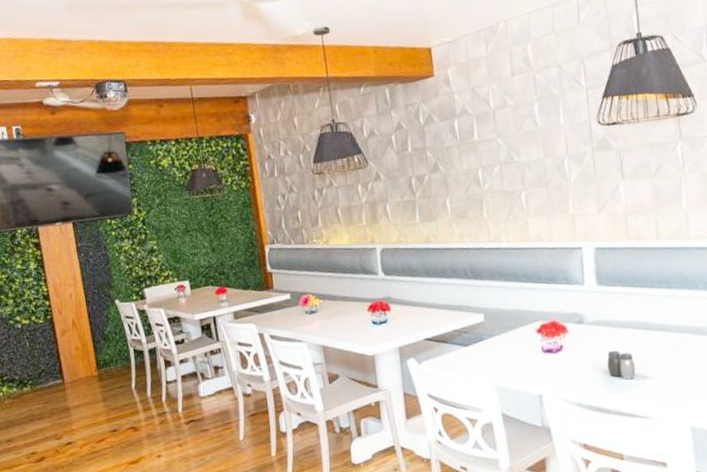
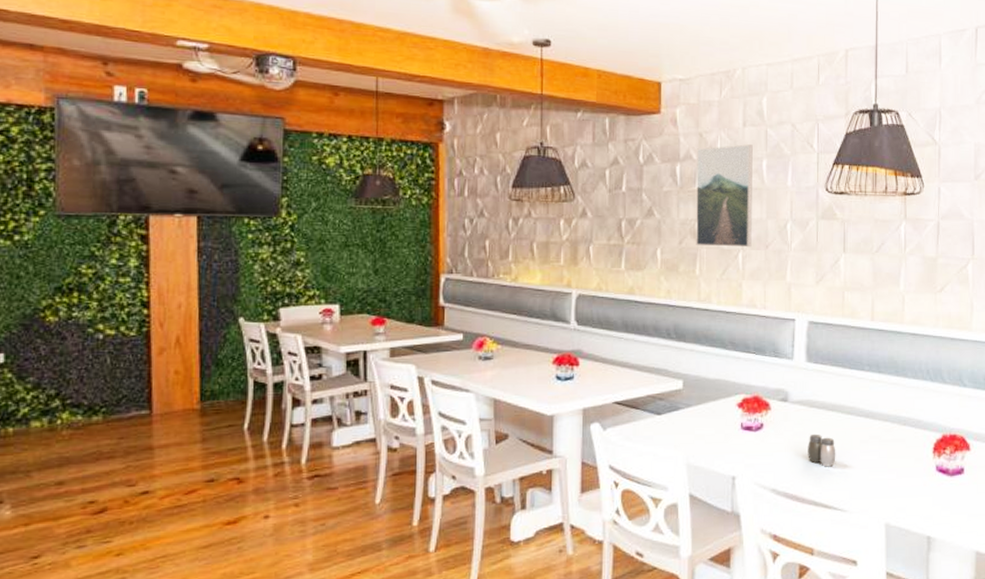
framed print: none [471,91,533,191] -> present [696,144,753,248]

